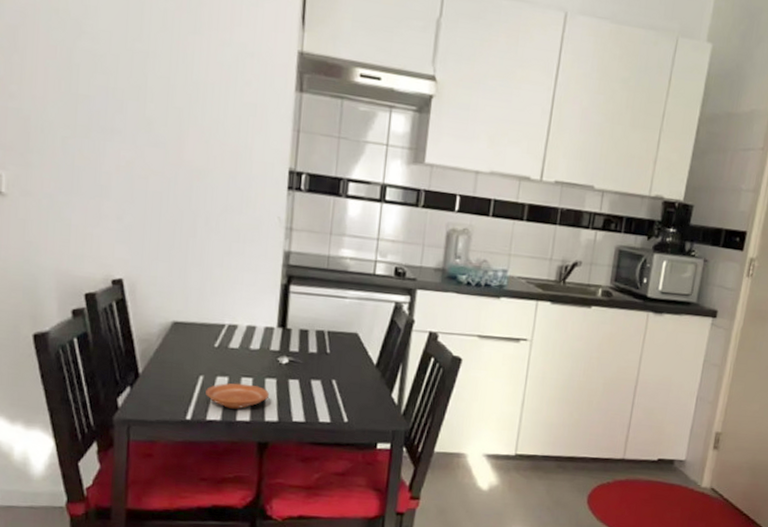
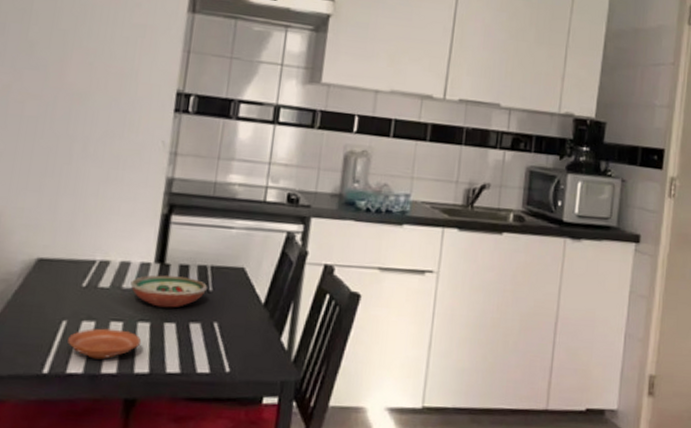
decorative bowl: none [257,338,326,367] -> present [130,275,208,308]

